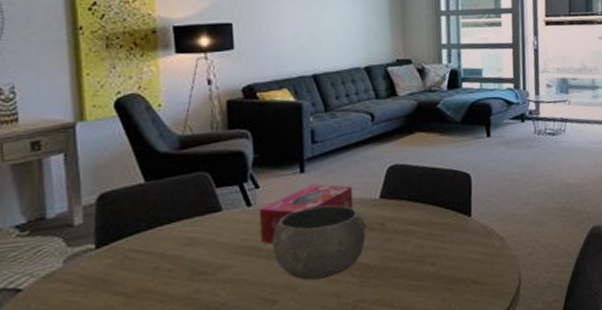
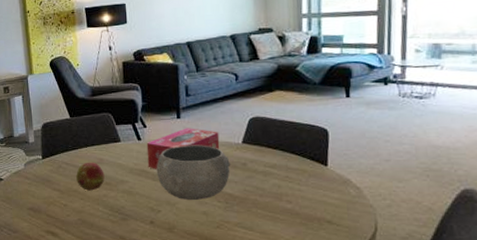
fruit: none [152,244,197,288] -> present [76,162,105,191]

